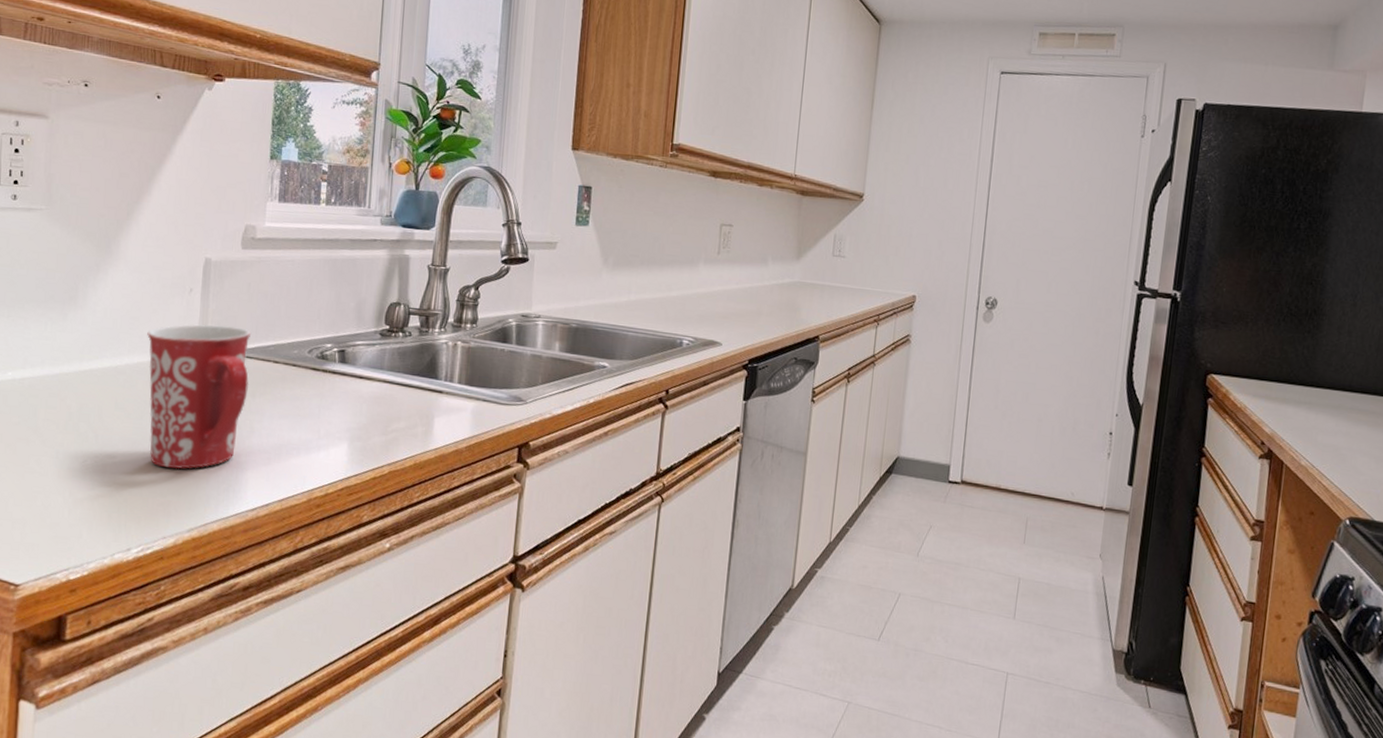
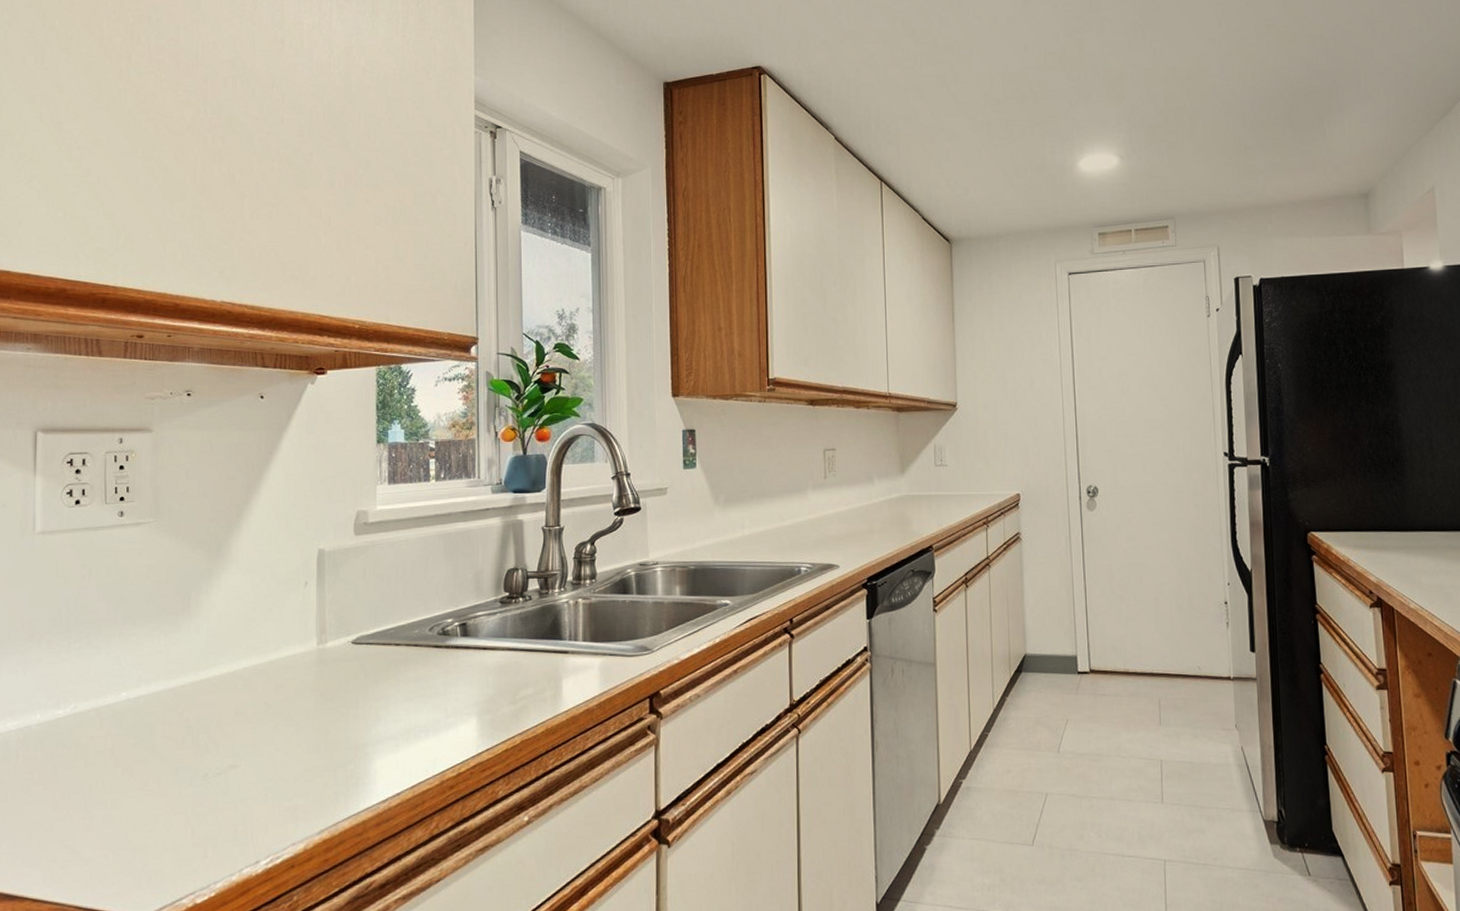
mug: present [147,324,251,470] -> none [264,614,370,770]

